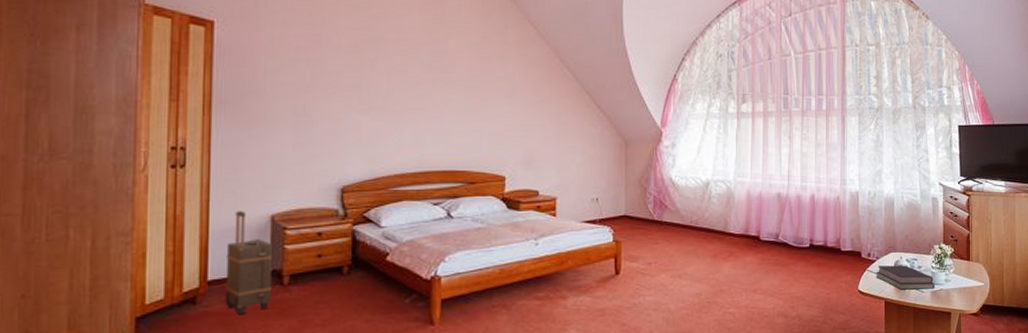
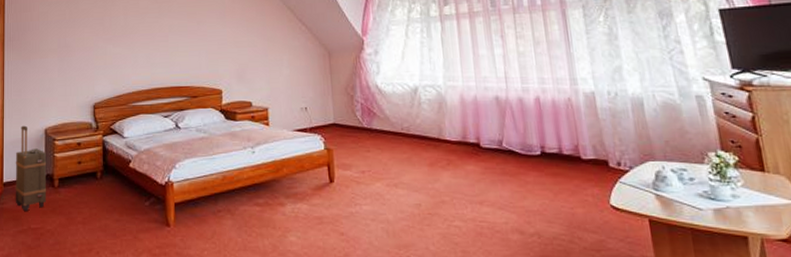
book: present [876,265,935,290] -> none [631,176,718,208]

